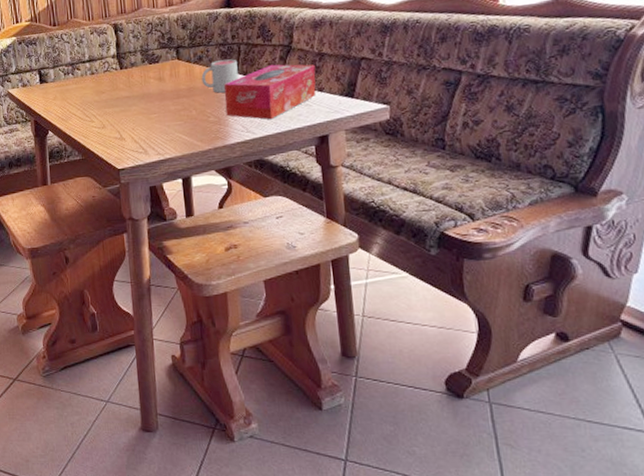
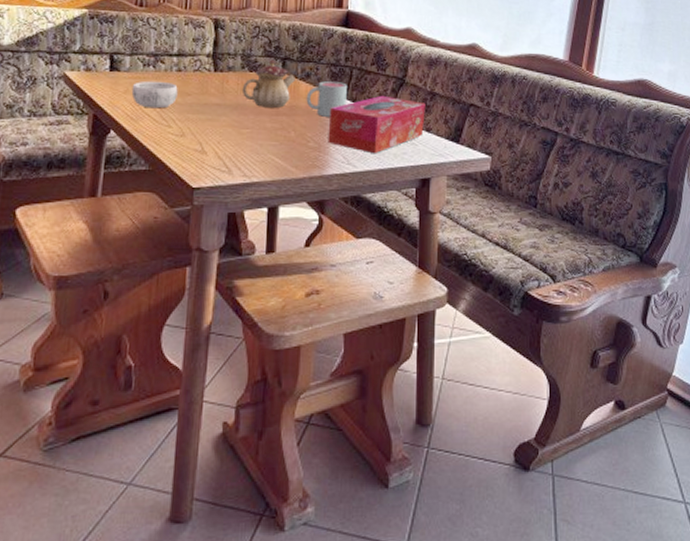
decorative bowl: none [58,85,95,109] -> present [131,80,178,109]
teapot: none [145,49,190,94] -> present [241,59,295,108]

